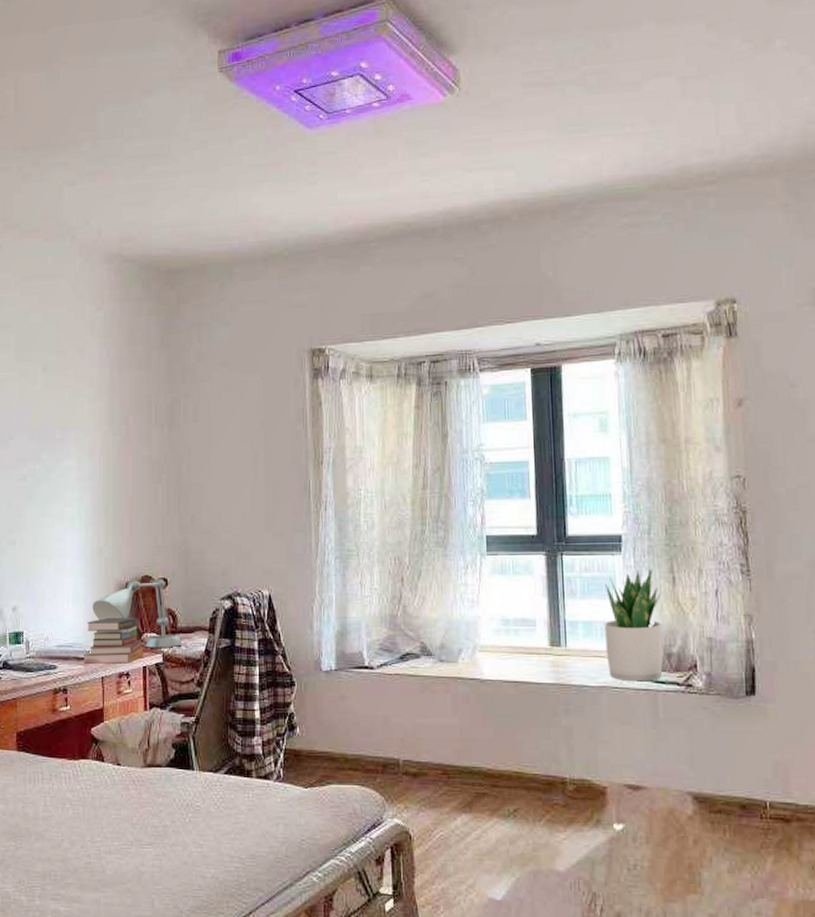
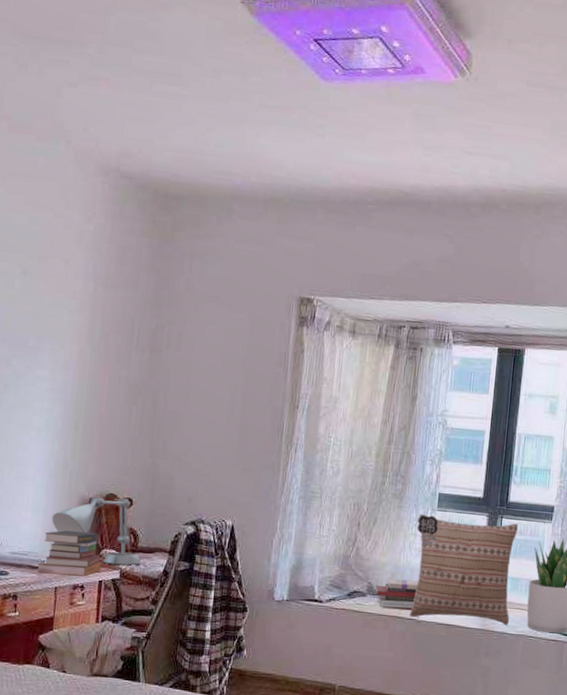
books: none [429,635,477,668] -> present [375,578,419,610]
cushion: none [466,560,587,677] -> present [410,514,519,626]

